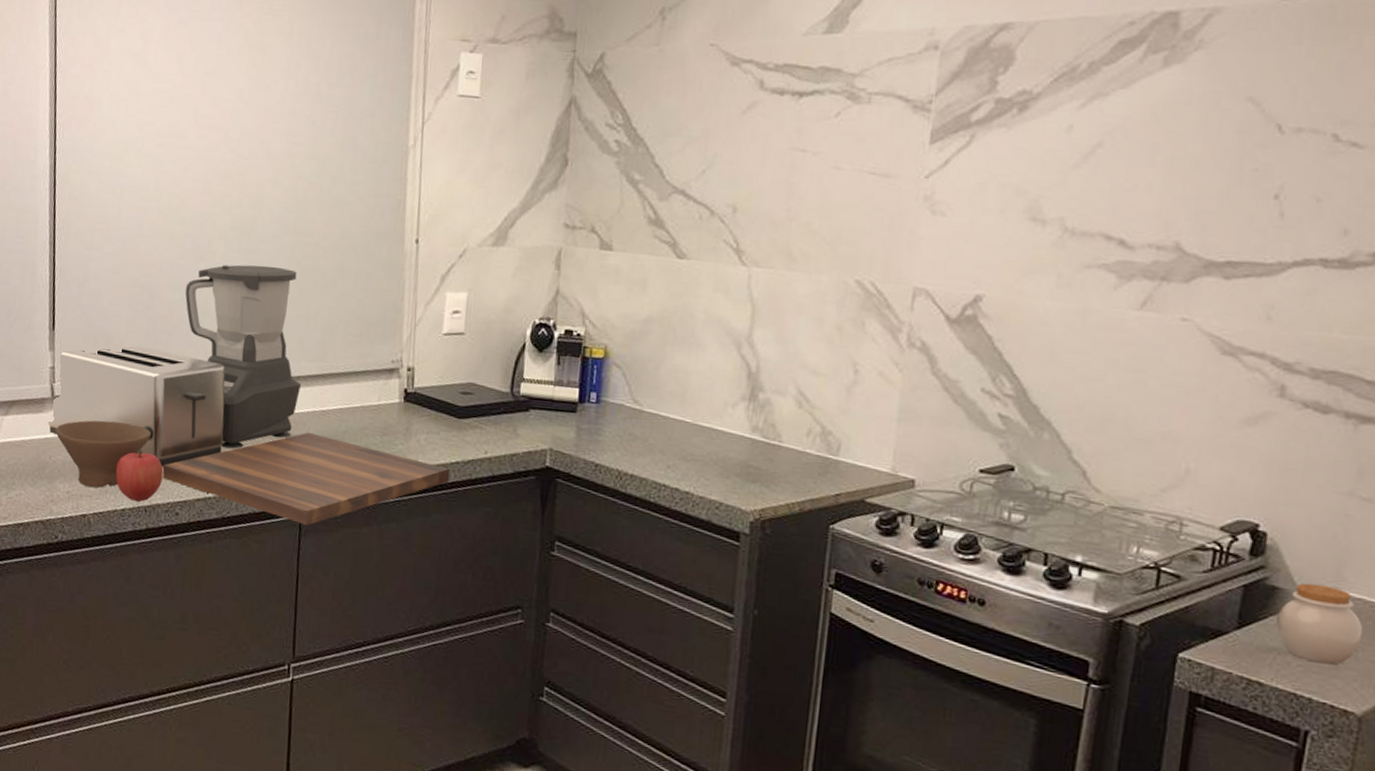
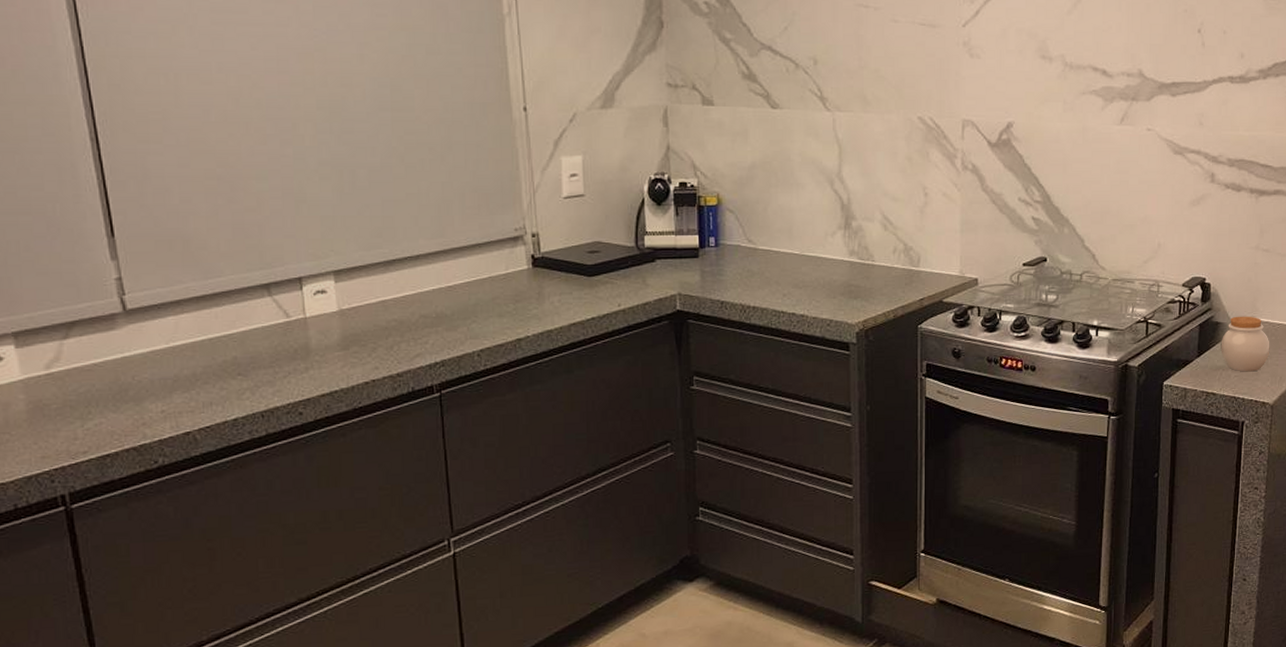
toaster: present [47,343,226,466] -> none [123,242,343,367]
bowl: present [55,420,152,488] -> none [135,328,257,403]
fruit: present [115,449,164,503] -> none [219,353,278,409]
cutting board: present [162,432,451,526] -> none [276,310,588,403]
blender: present [185,264,302,449] -> none [273,145,423,338]

